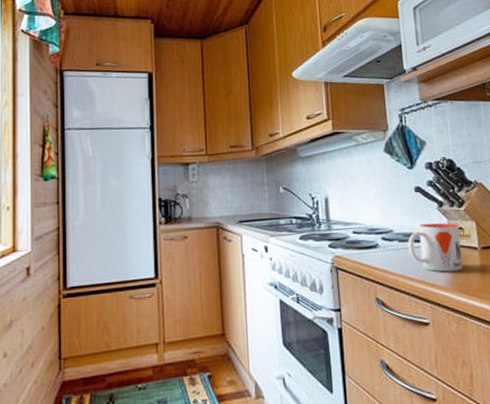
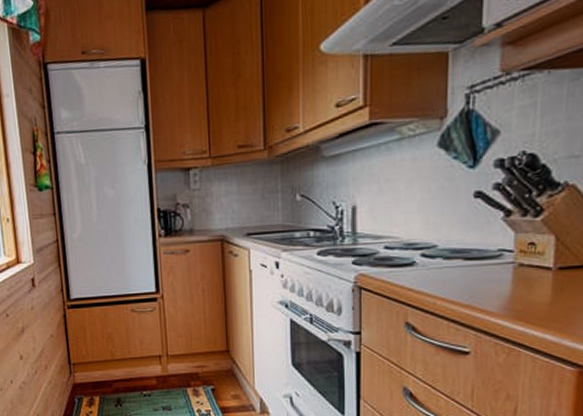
mug: present [407,222,463,272] -> none [454,236,529,296]

